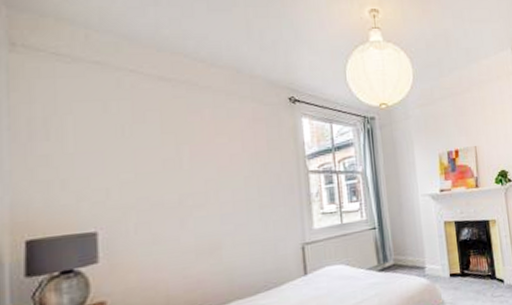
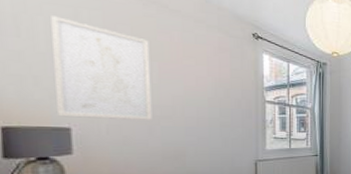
wall art: none [80,113,184,222] -> present [51,15,152,120]

